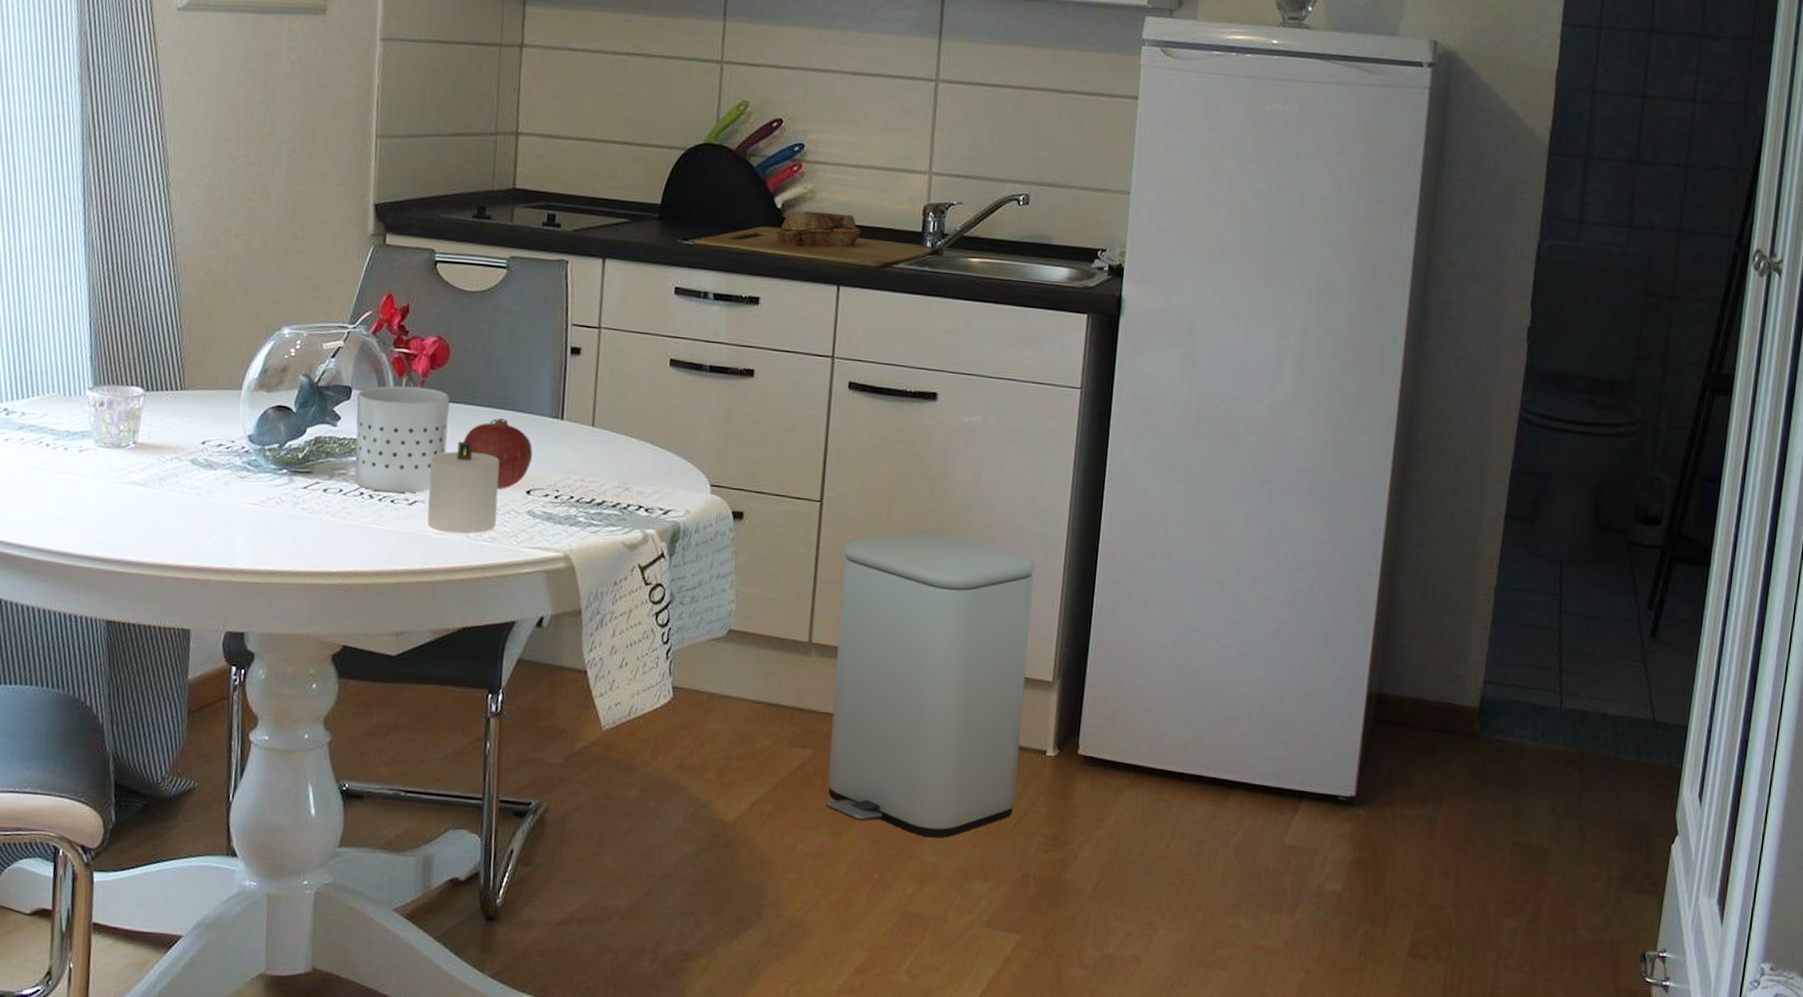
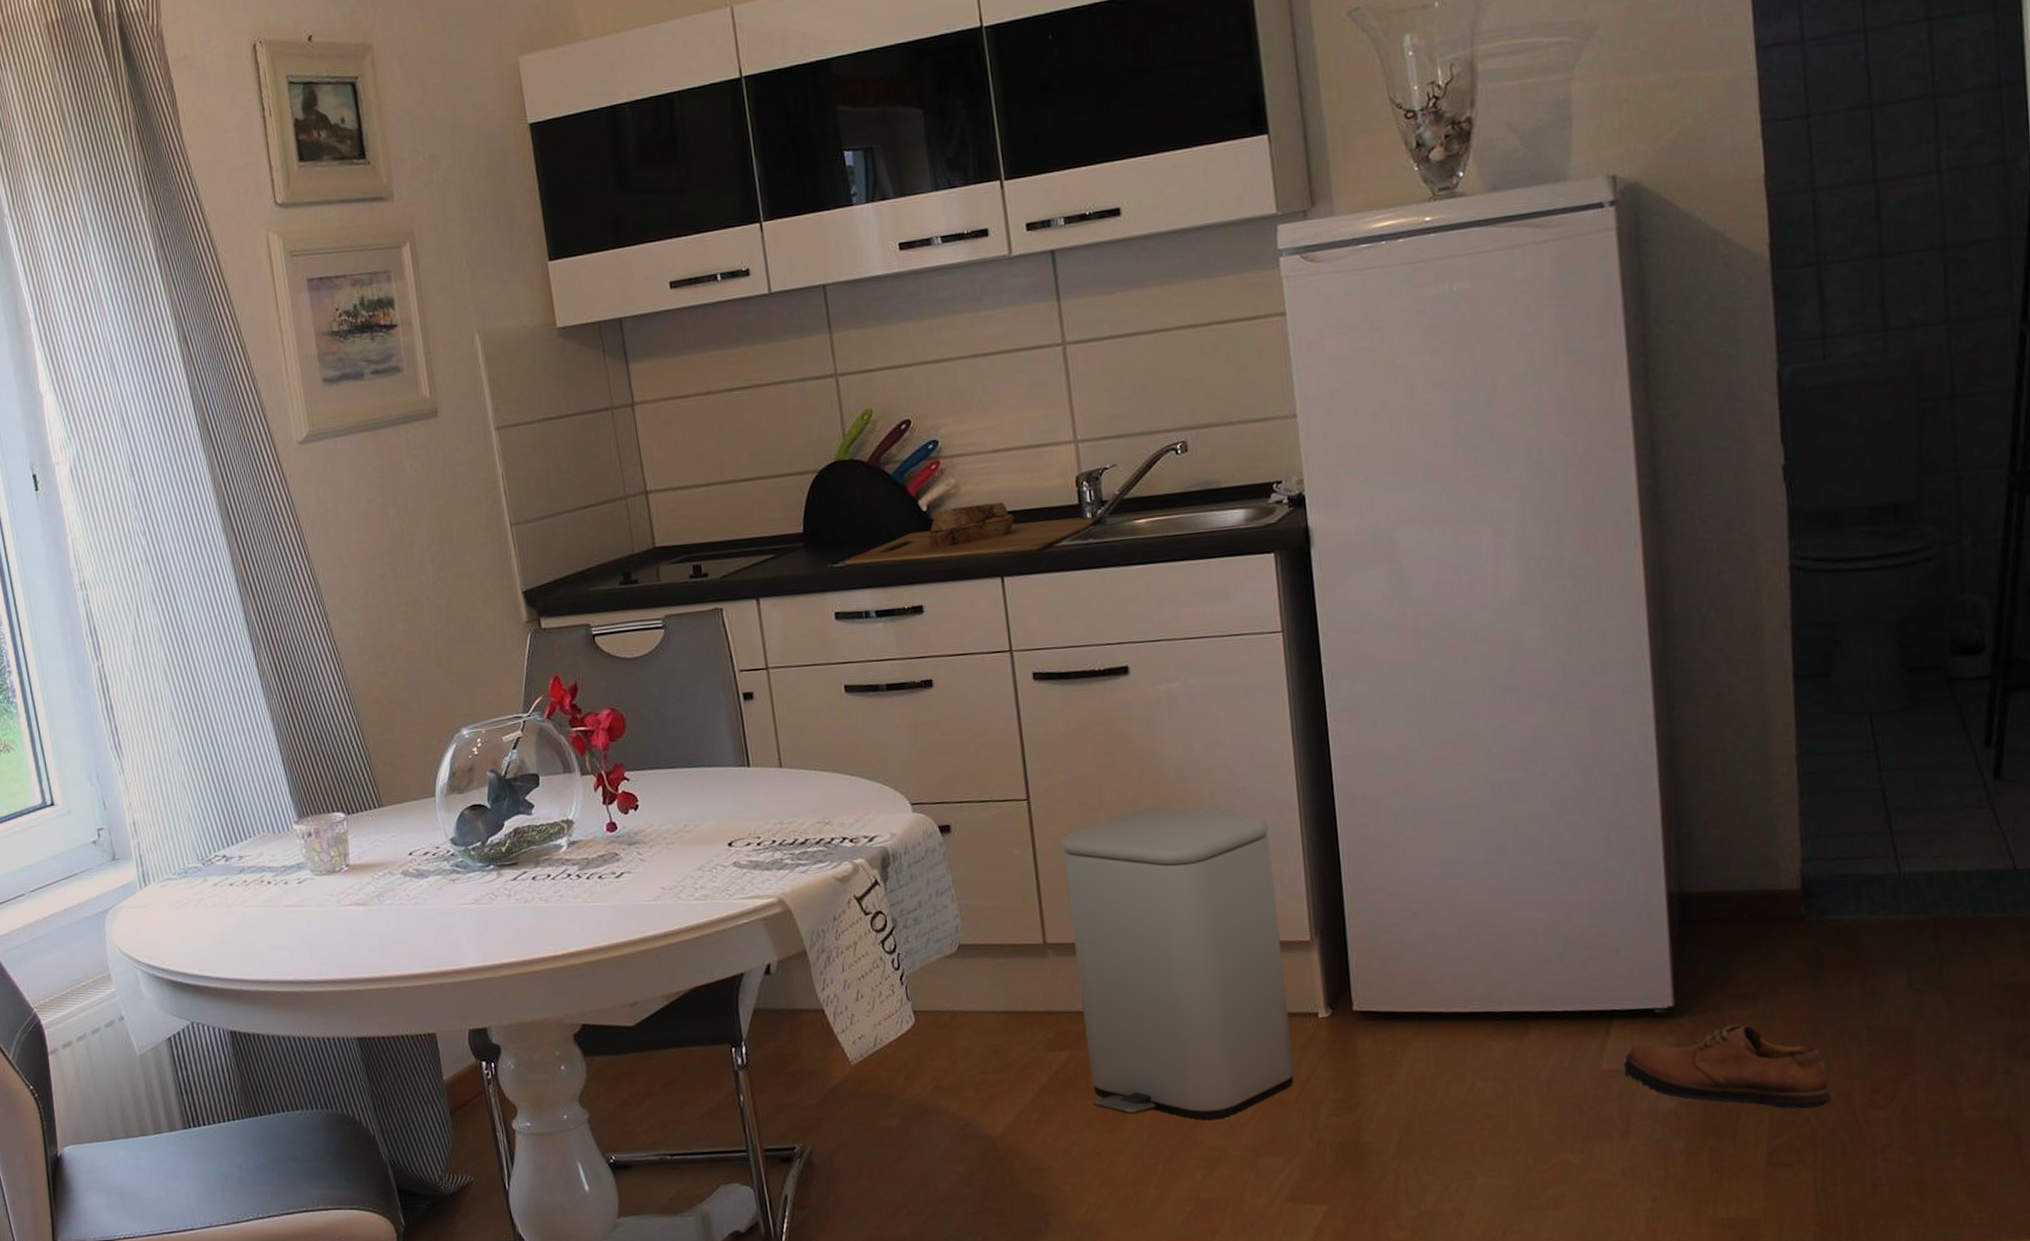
mug: present [354,385,450,493] -> none [545,760,642,870]
candle: present [427,441,500,535] -> none [627,806,706,899]
fruit: present [463,417,533,489] -> none [656,776,727,847]
shoe: none [1303,821,1473,909] -> present [1623,1024,1831,1109]

